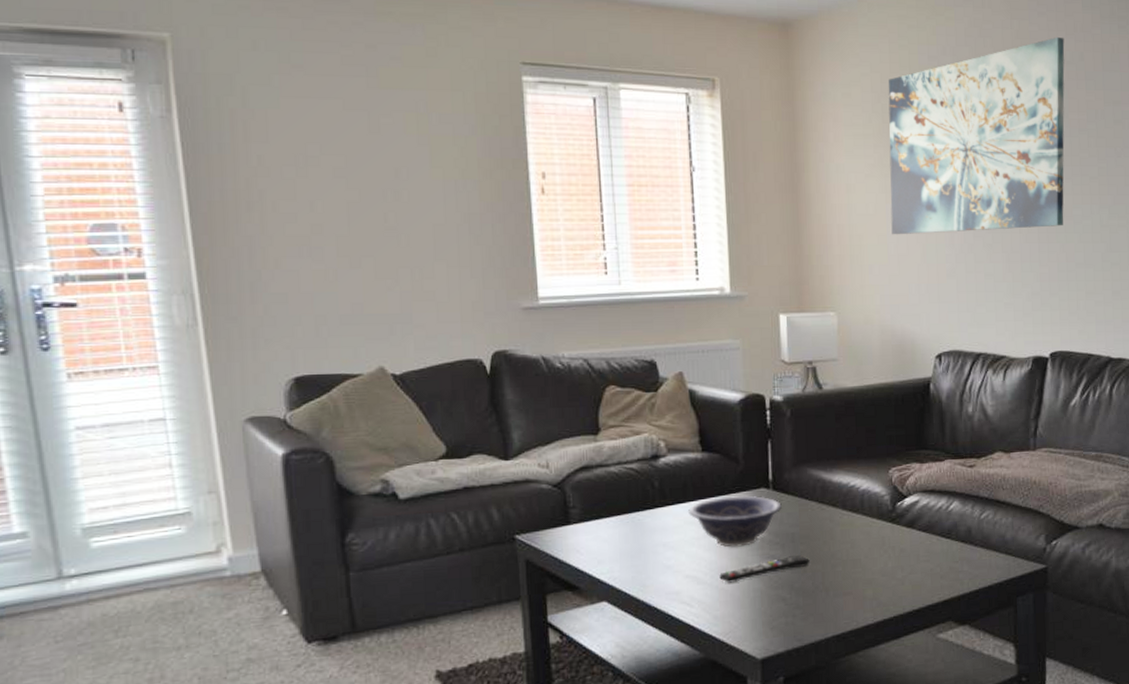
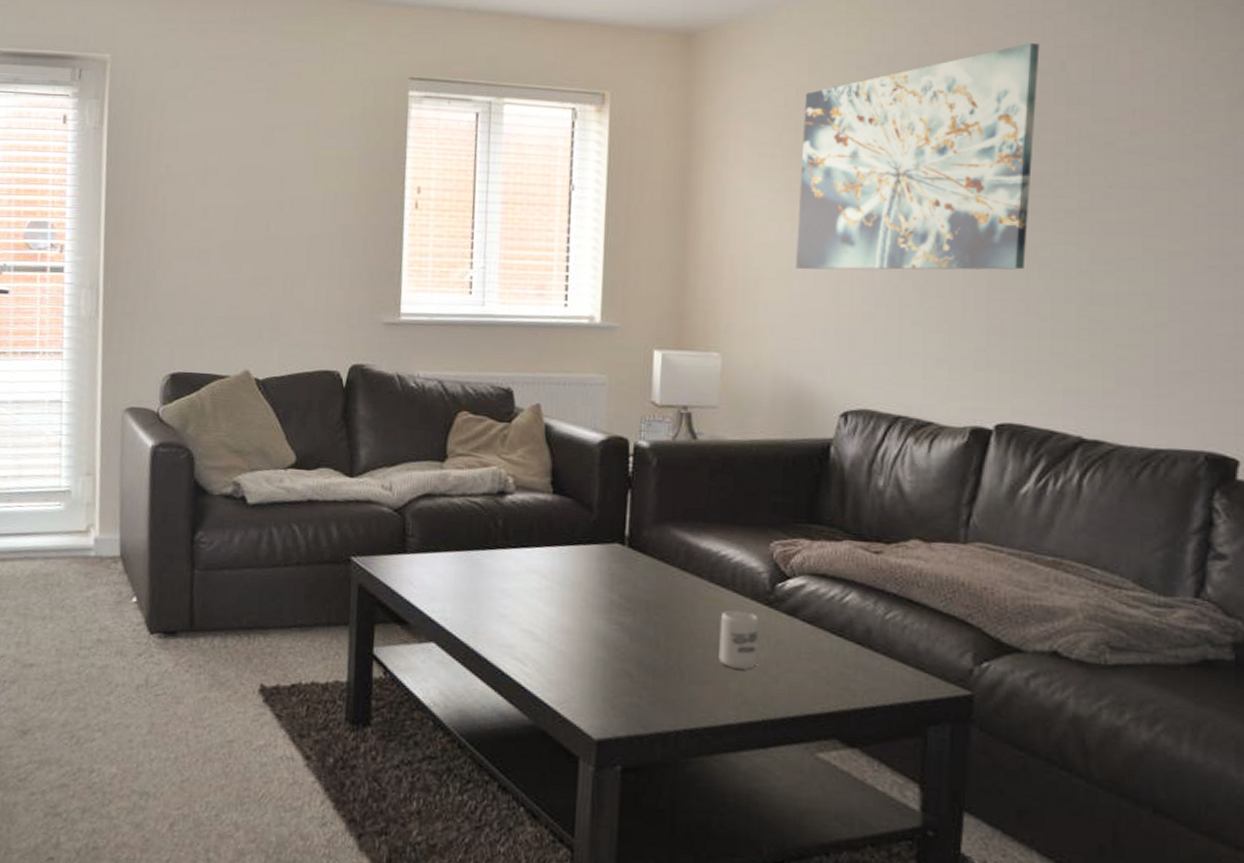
decorative bowl: present [687,496,782,547] -> none [530,546,637,607]
remote control: present [719,555,810,583] -> none [558,626,664,646]
cup: none [854,529,886,579] -> present [719,609,759,670]

